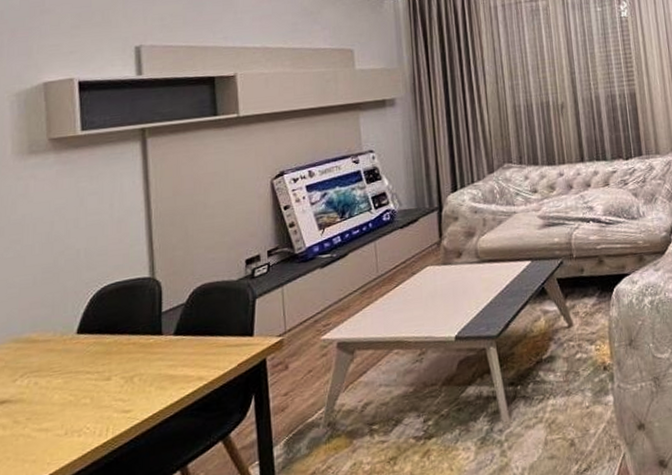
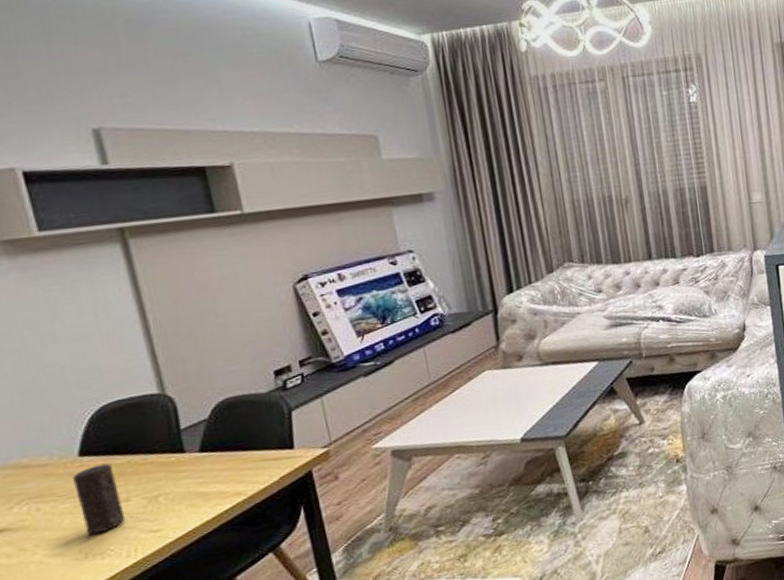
candle: none [68,341,104,412] -> present [73,463,126,535]

